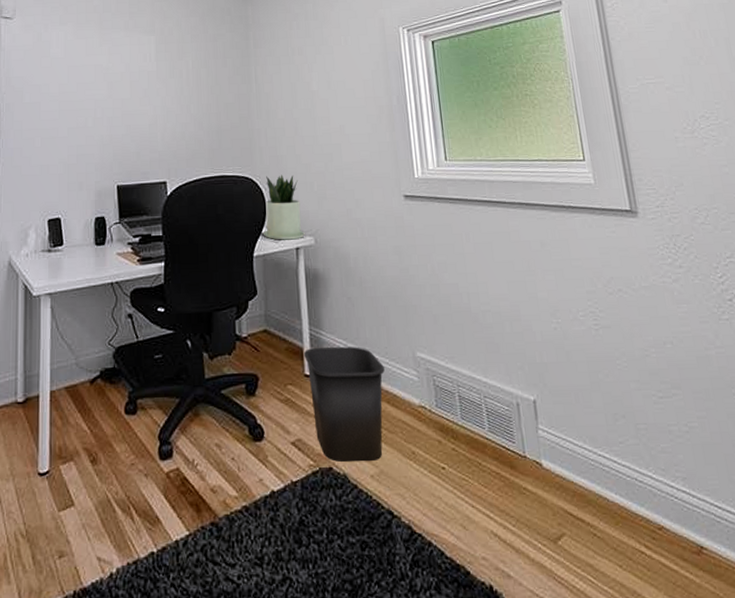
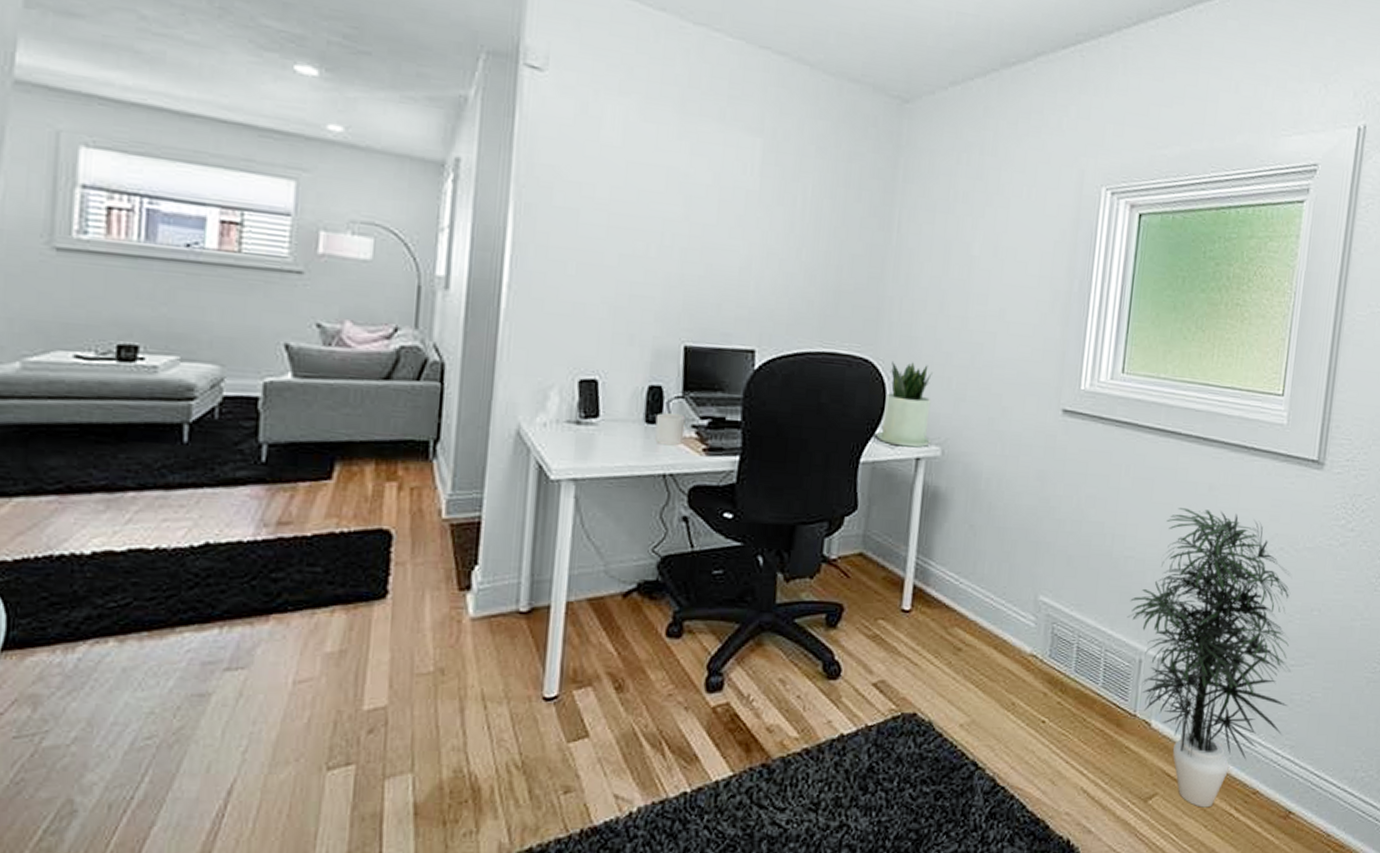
mug: none [102,236,123,261] -> present [654,413,686,446]
waste bin: present [303,347,385,462] -> none [904,579,998,709]
plant: none [496,263,670,546] -> present [1127,508,1291,808]

